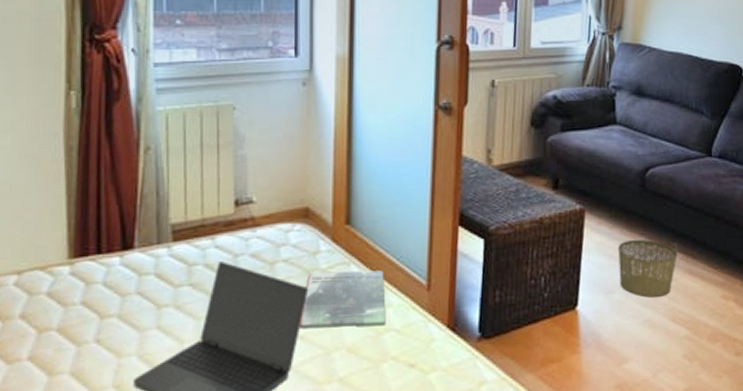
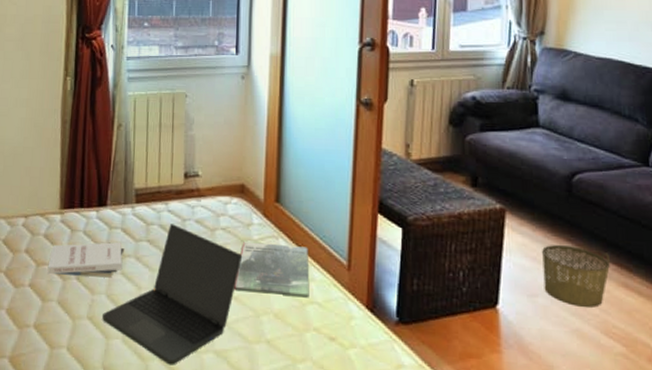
books: none [54,290,160,342] -> present [47,242,125,278]

